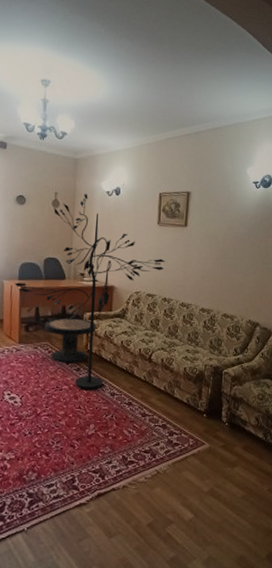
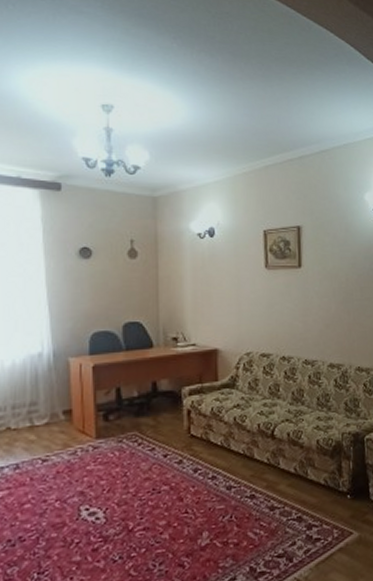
floor lamp: present [14,194,165,391] -> none [83,239,279,488]
side table: present [44,317,96,364] -> none [129,395,198,457]

